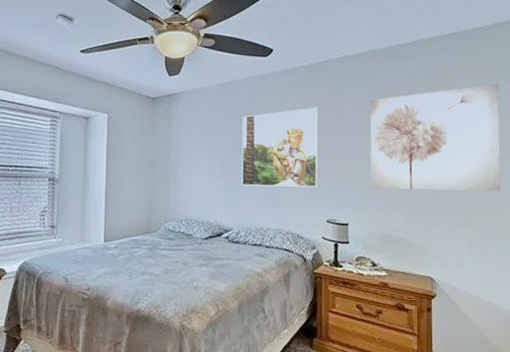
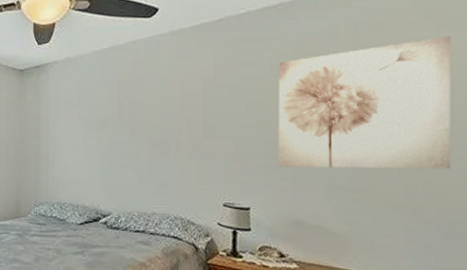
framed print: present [242,107,319,187] -> none [122,73,214,166]

